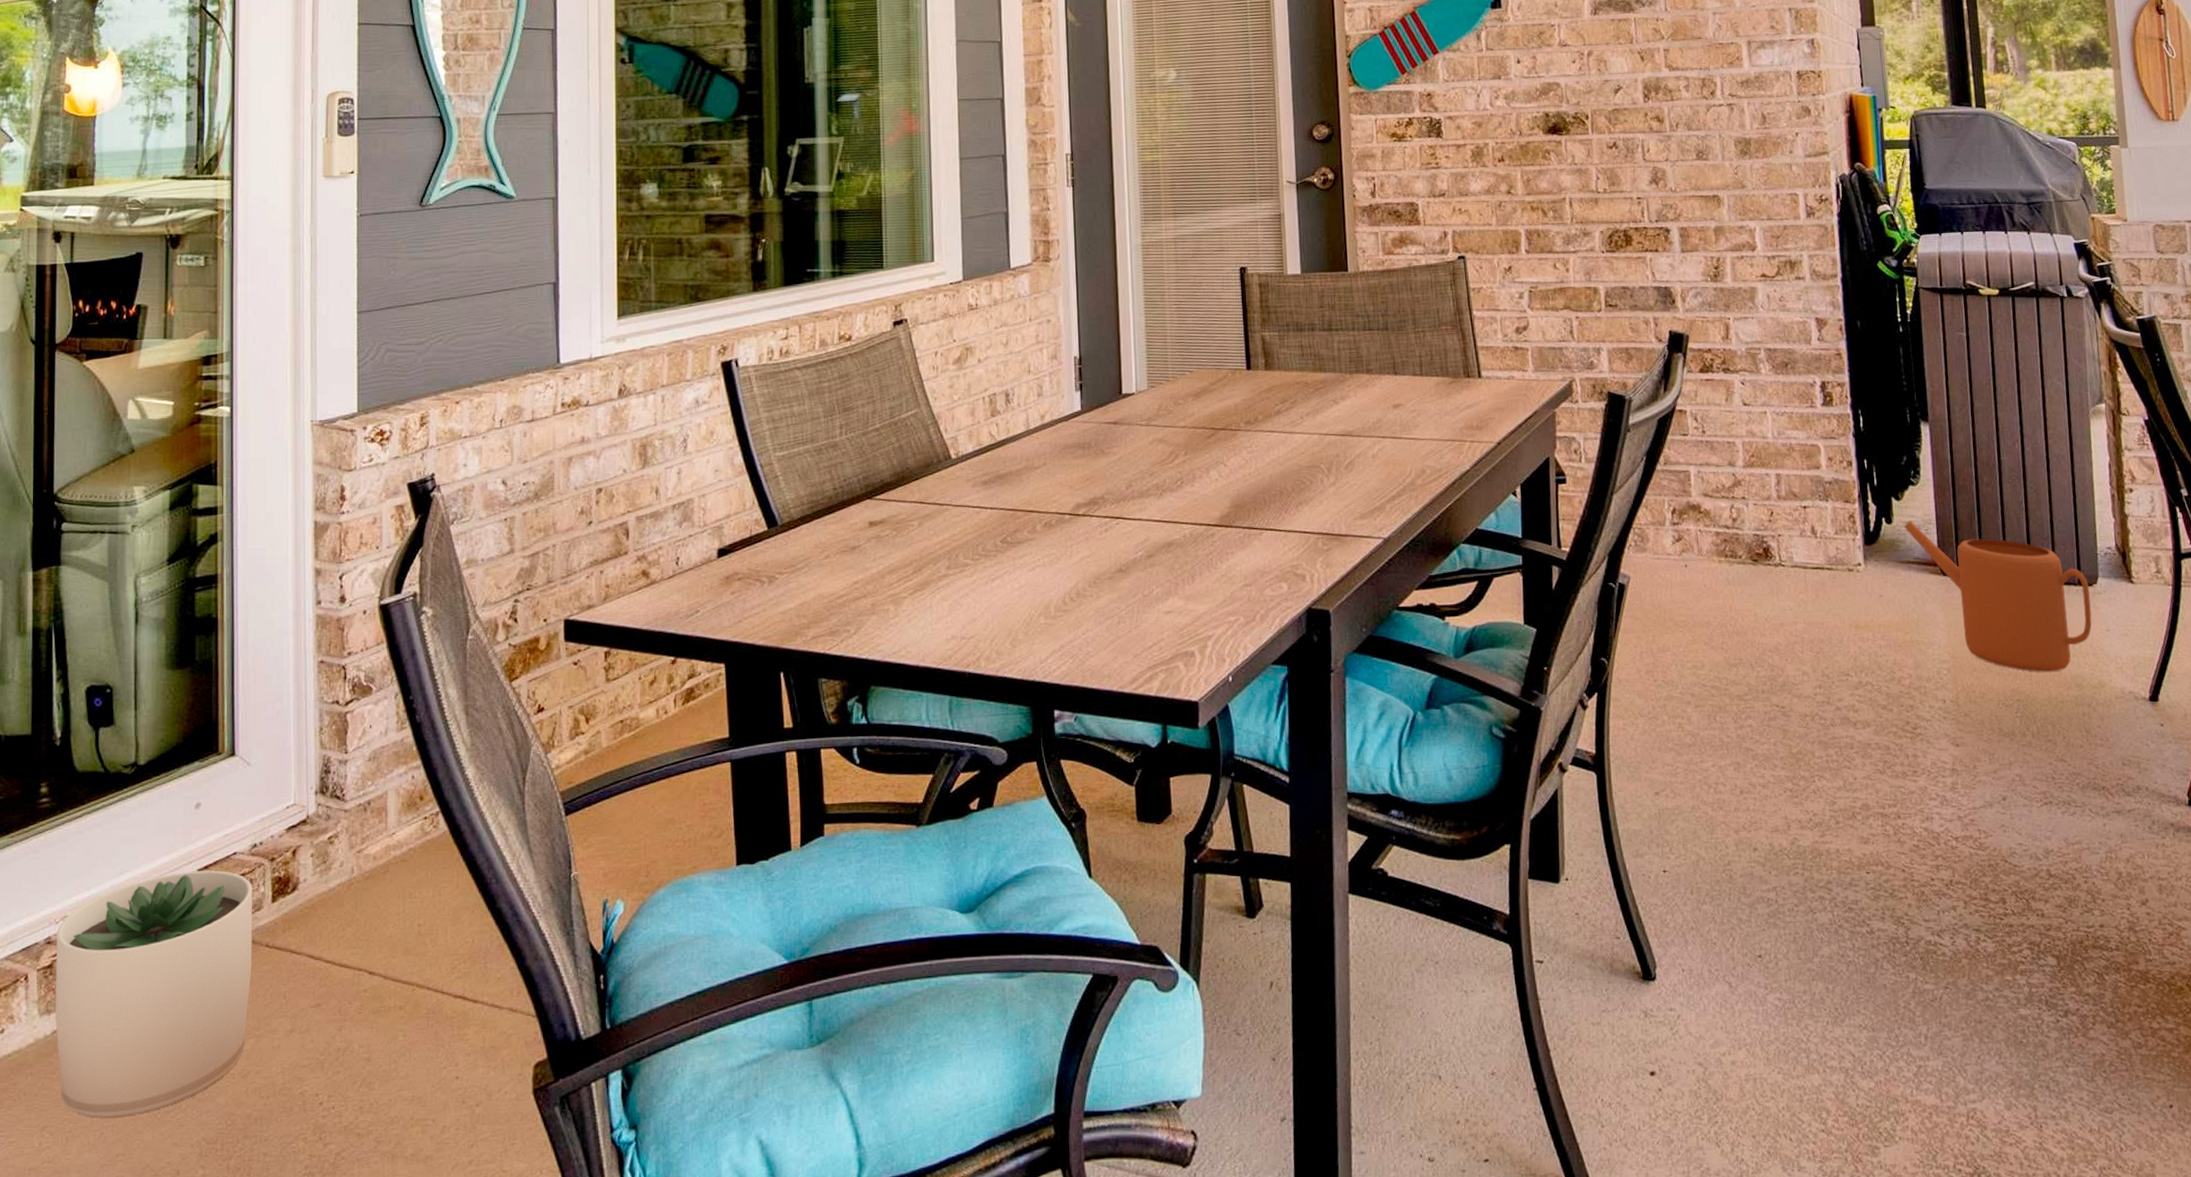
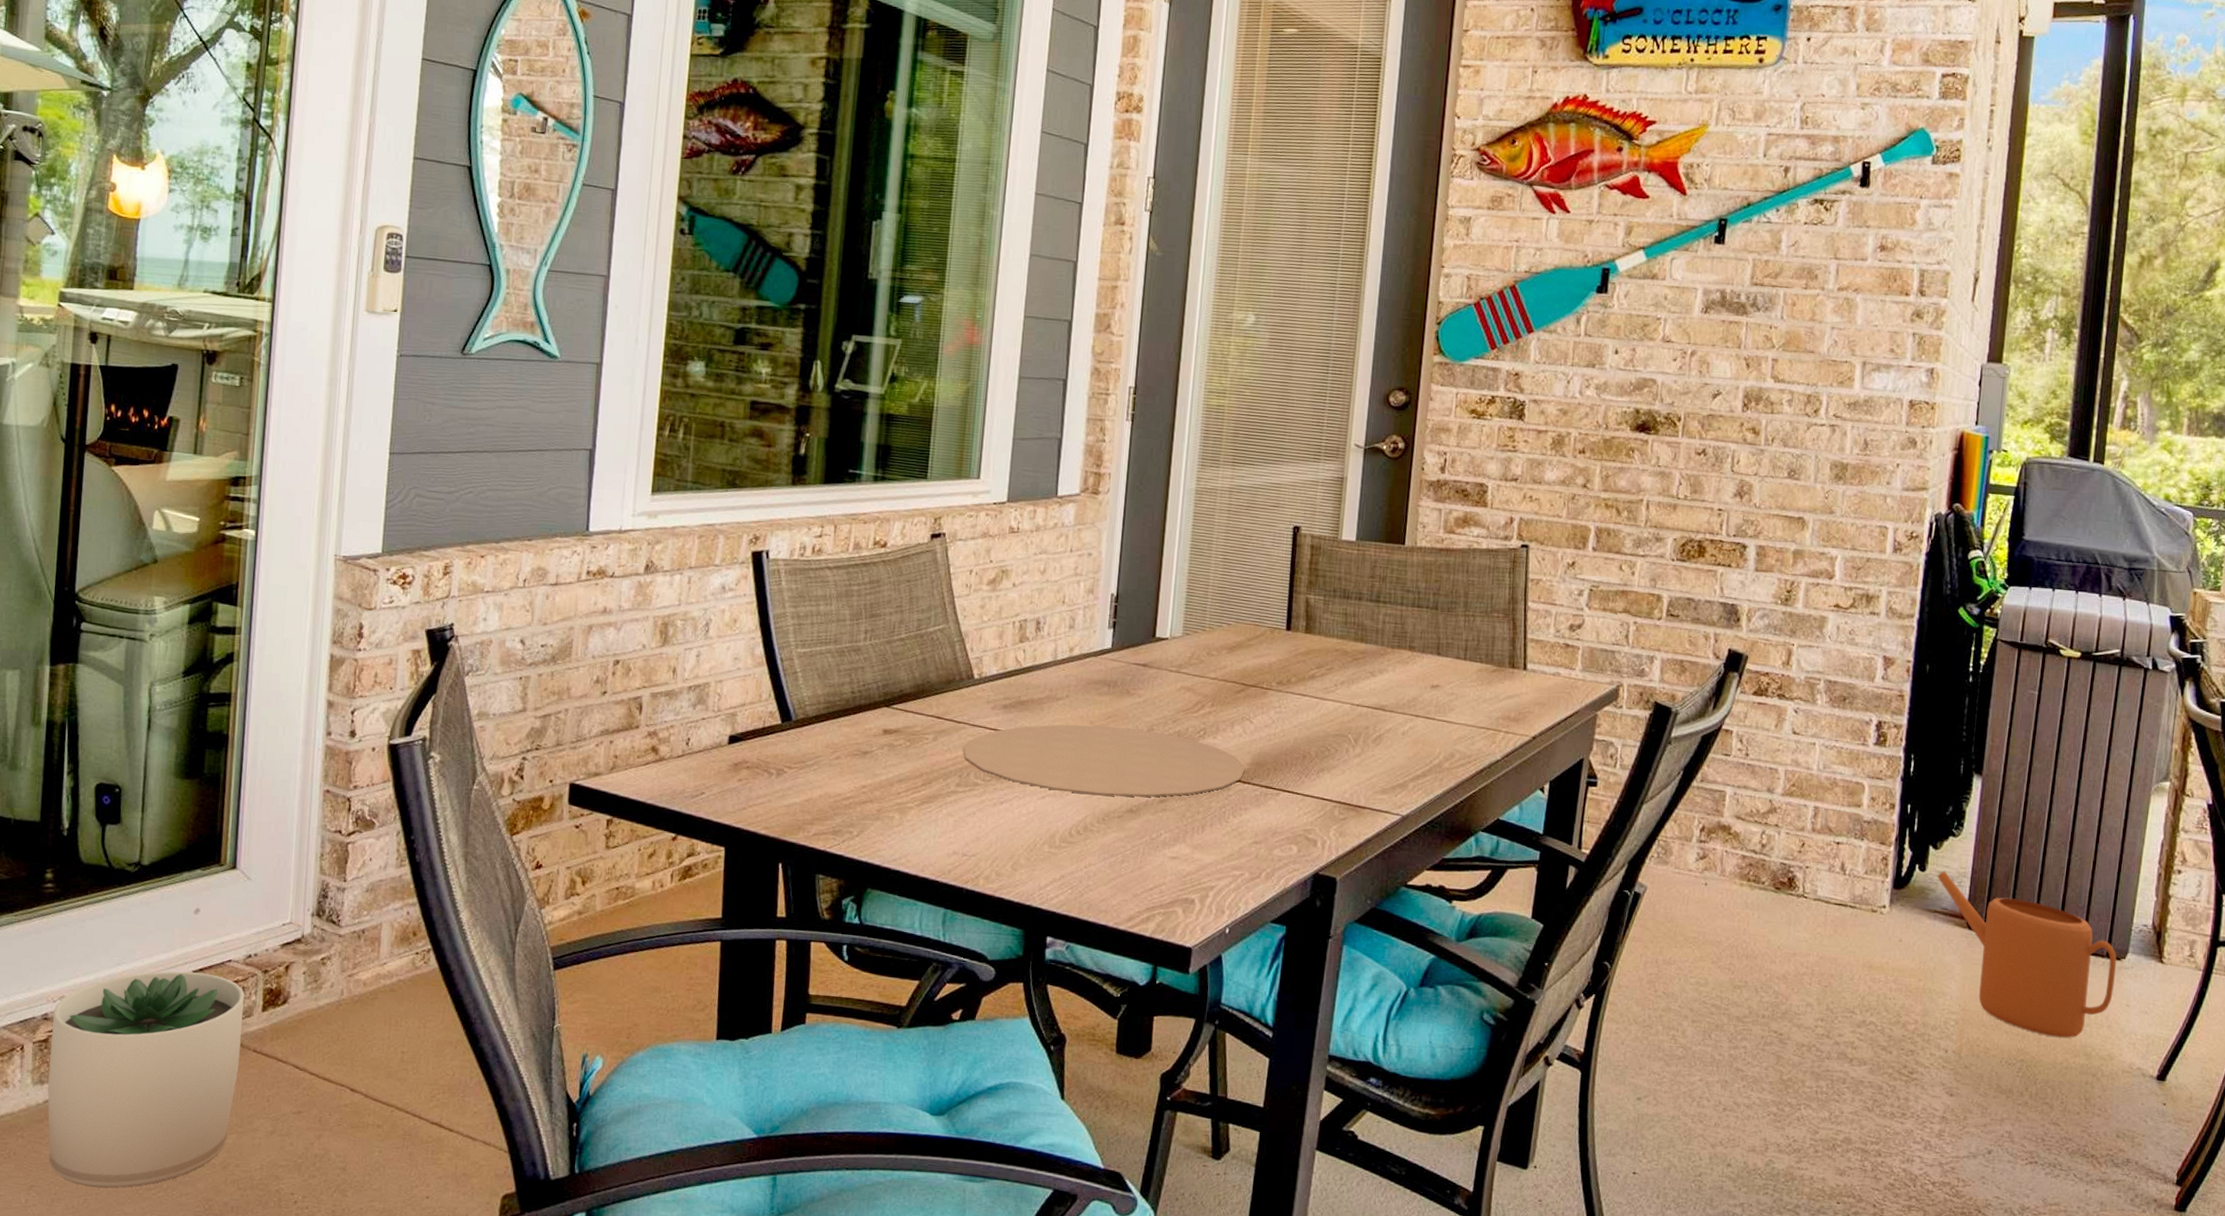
placemat: none [949,487,1227,561] -> present [963,724,1246,798]

